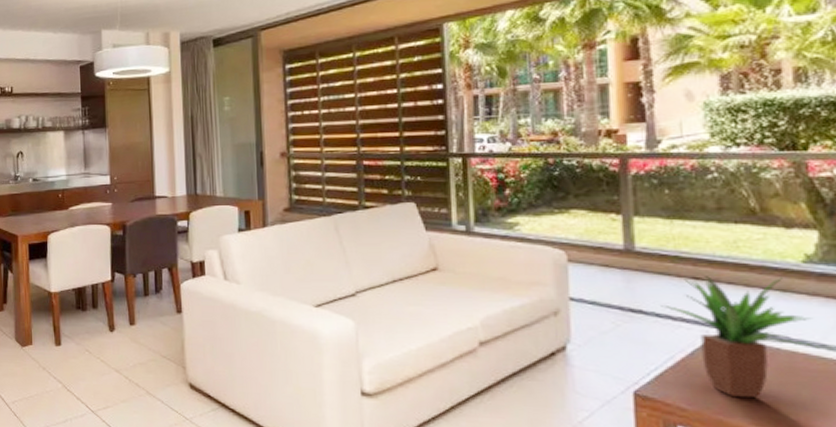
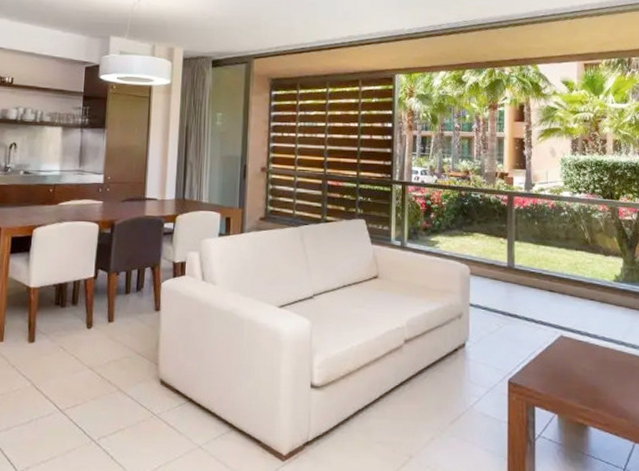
potted plant: present [661,276,820,398] -> none [529,289,621,384]

